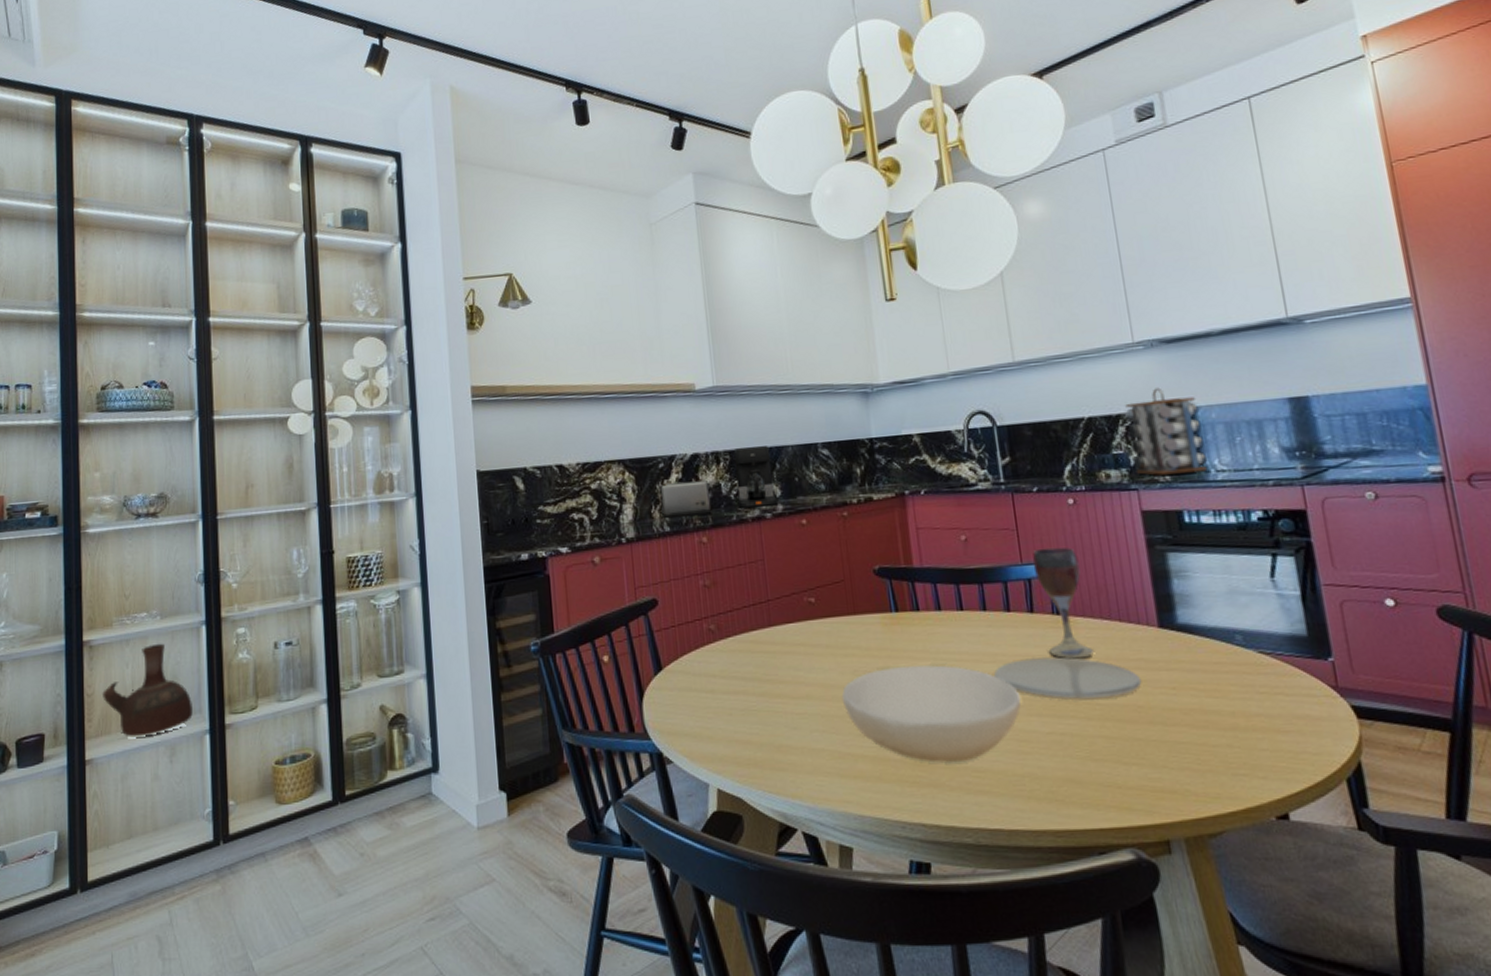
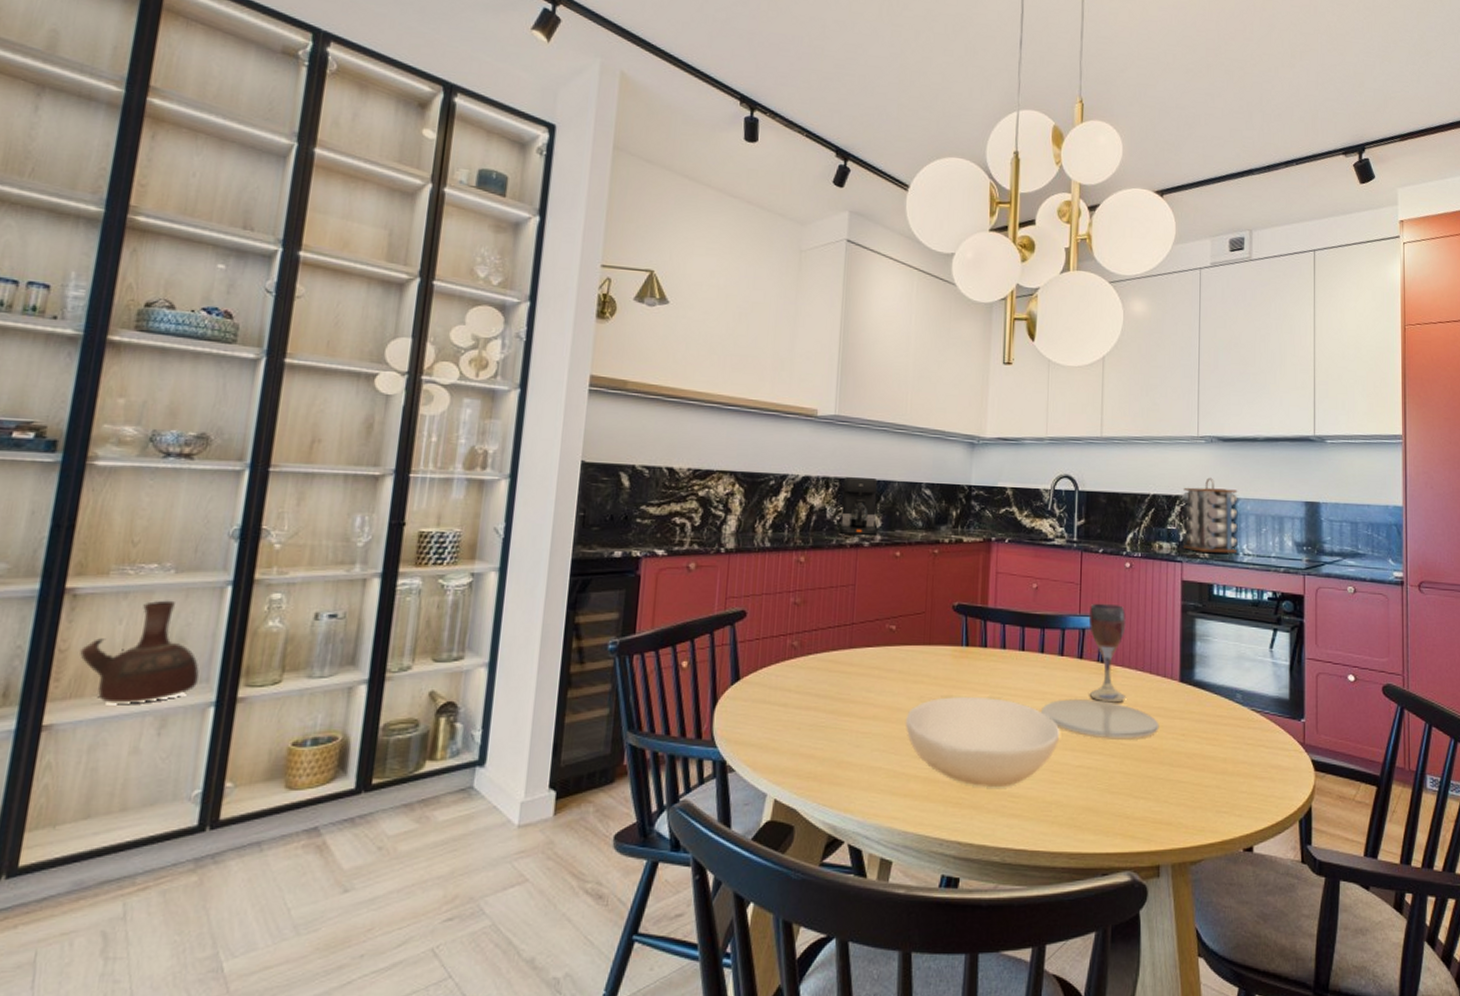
toaster: present [660,479,713,519] -> none [765,500,818,537]

